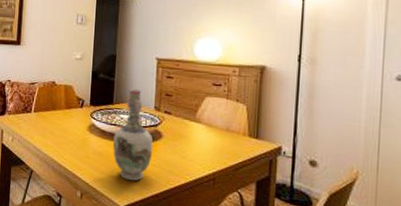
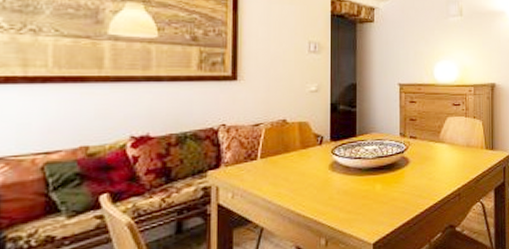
vase: present [113,88,153,181] -> none [359,117,401,214]

